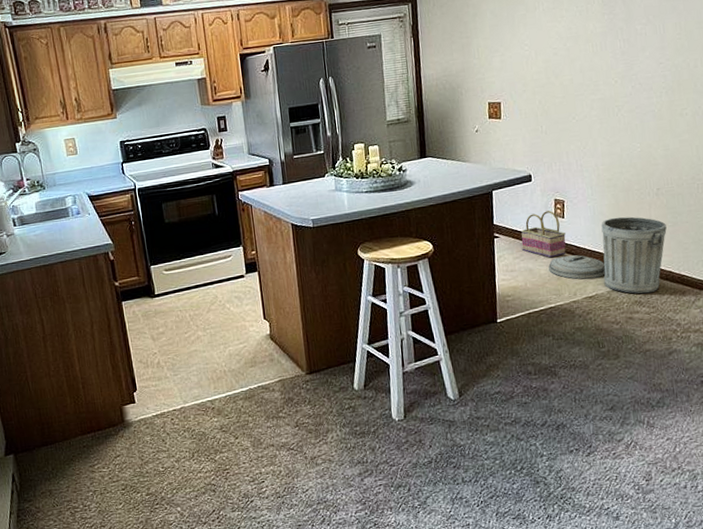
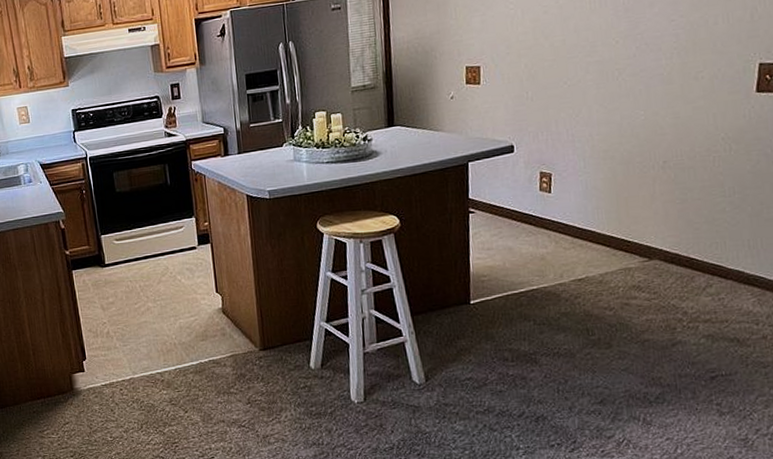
basket: present [521,211,566,258] -> none [500,184,552,236]
trash can: present [548,216,667,294] -> none [531,192,674,278]

